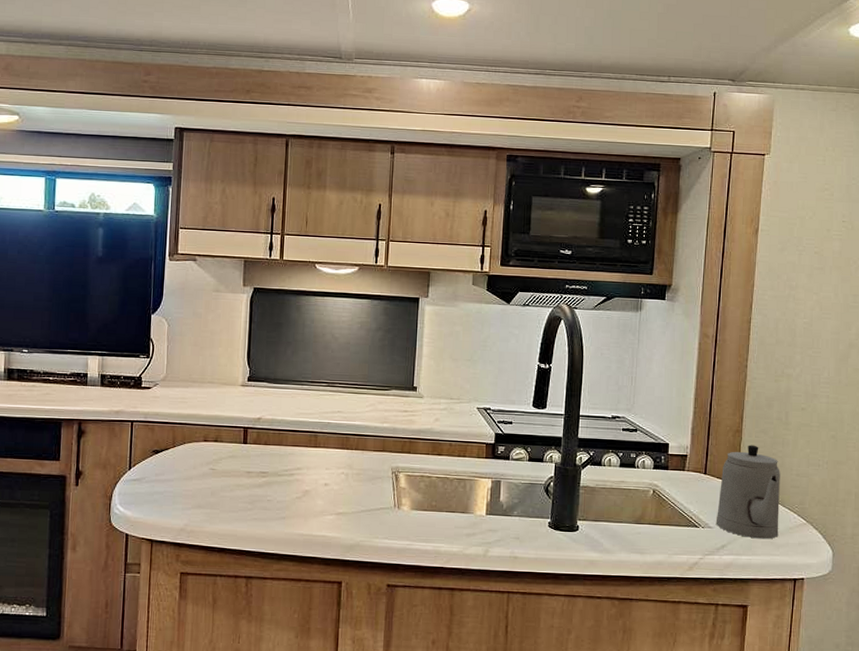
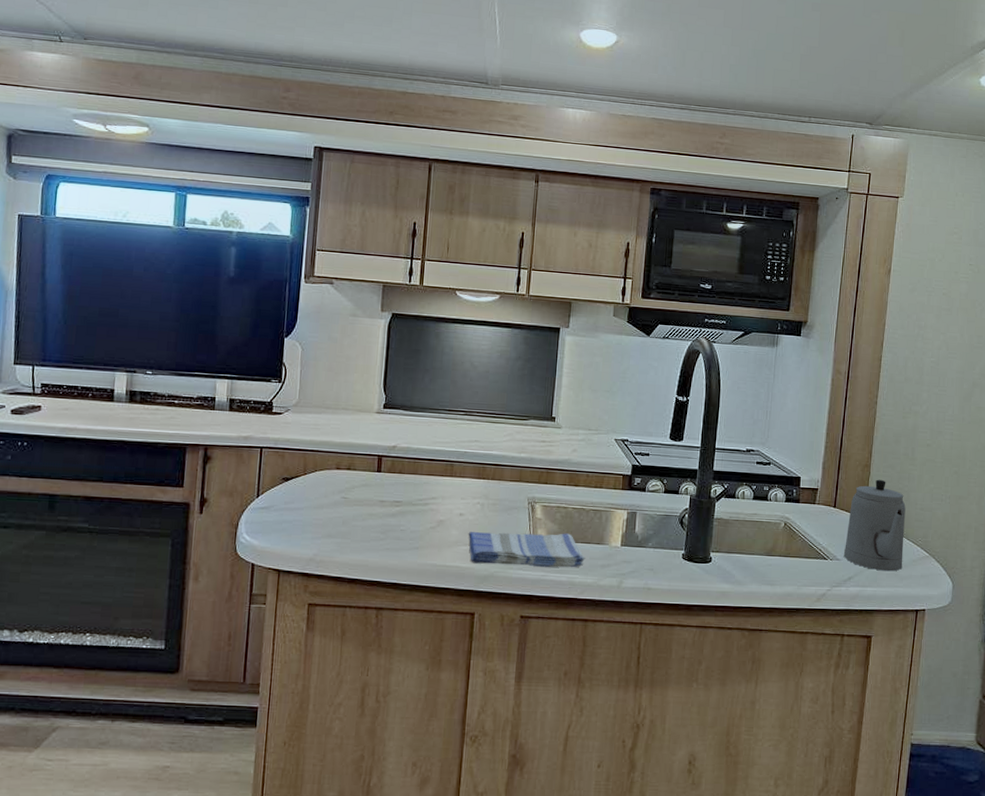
dish towel: none [333,502,451,537] -> present [468,532,586,568]

